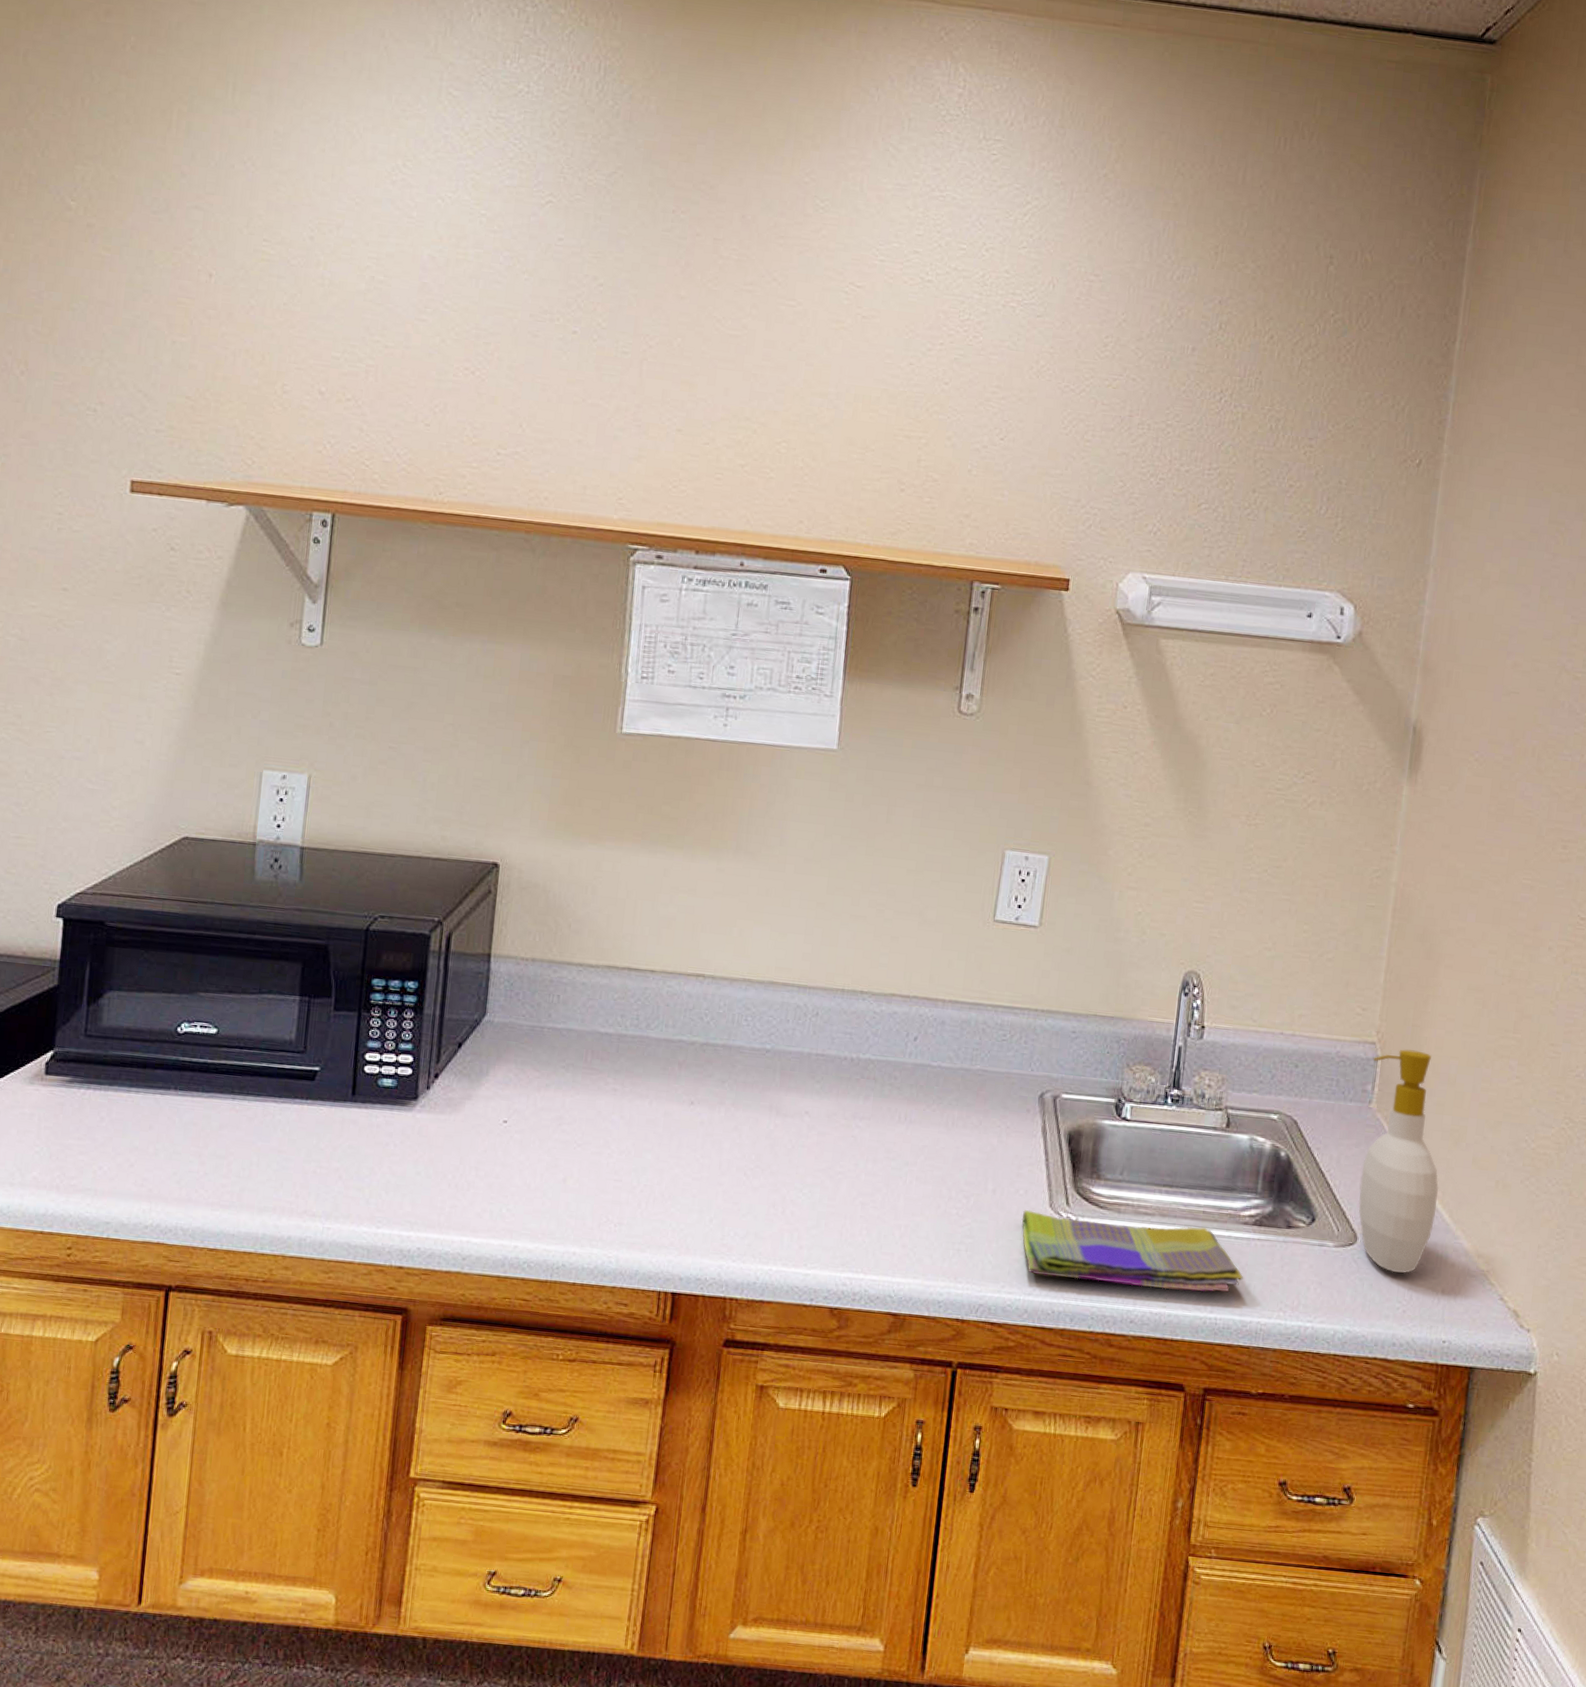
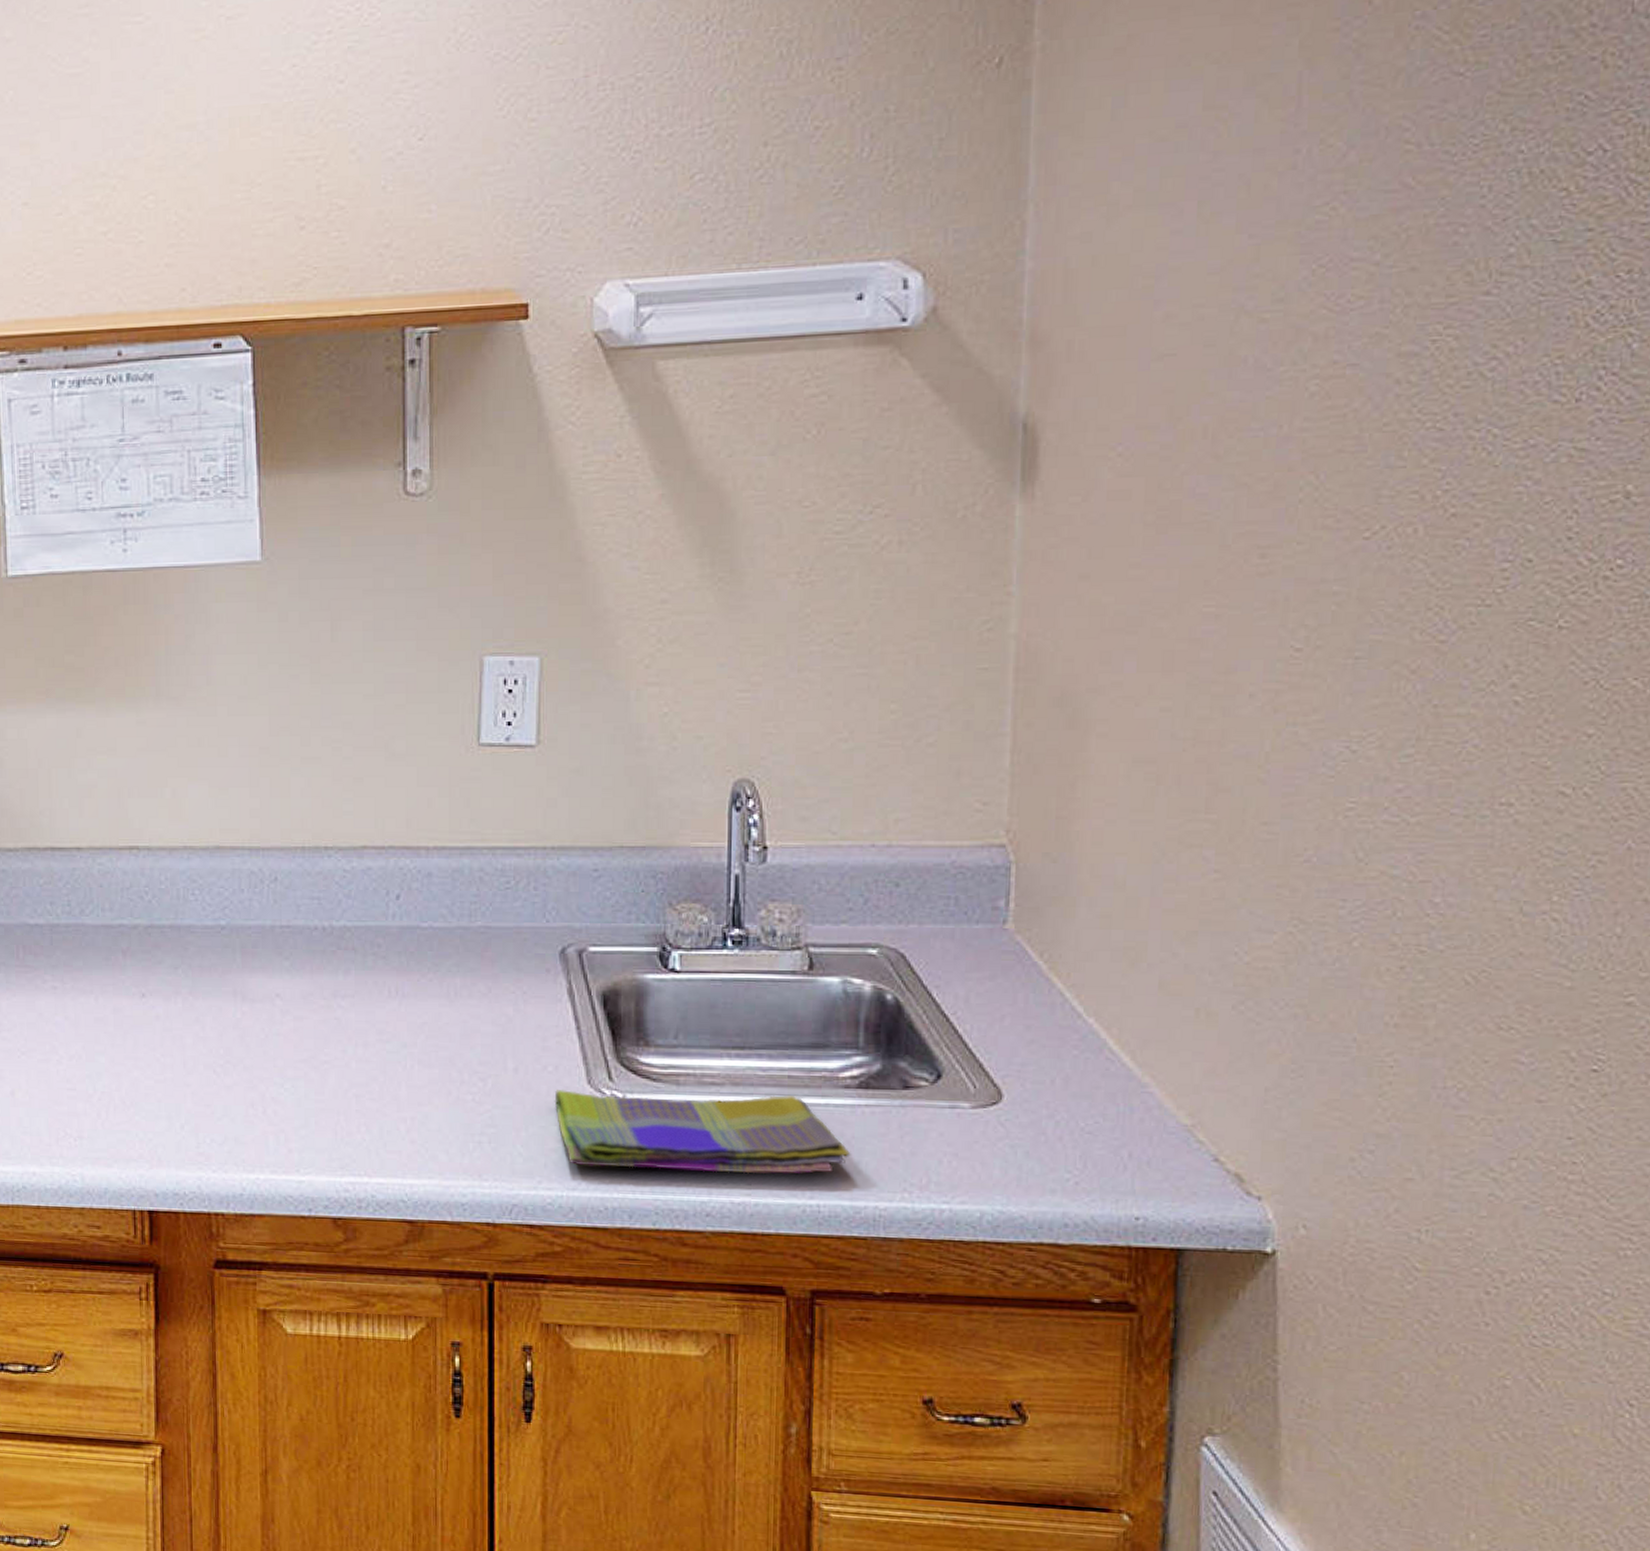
soap bottle: present [1358,1049,1439,1273] -> none [999,850,1113,1136]

